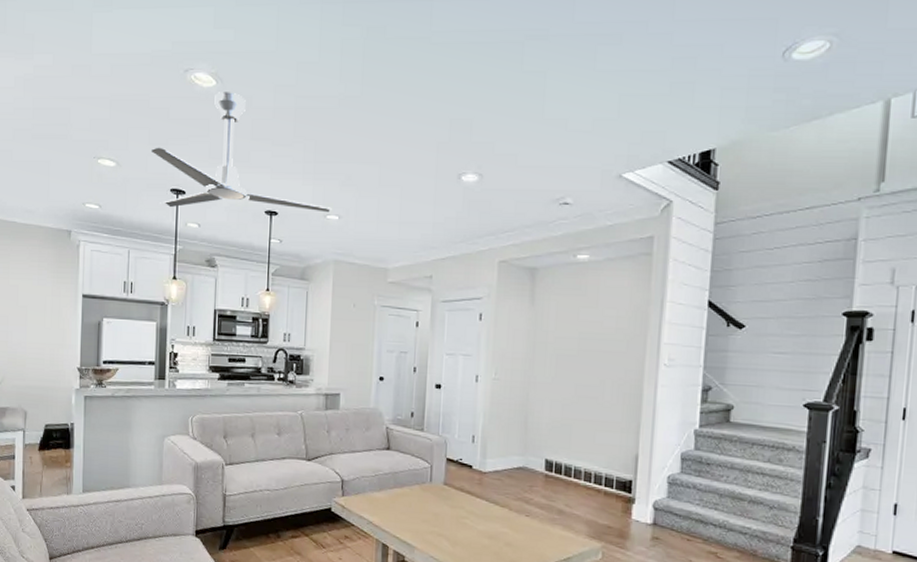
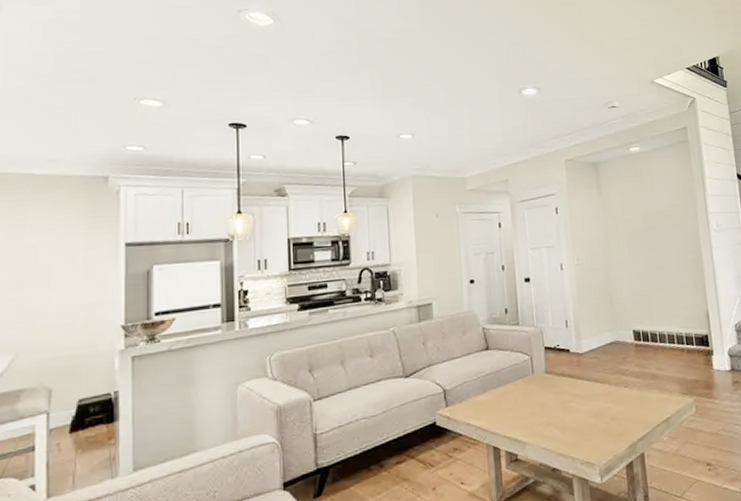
ceiling fan: present [152,92,332,213] -> none [205,29,404,142]

